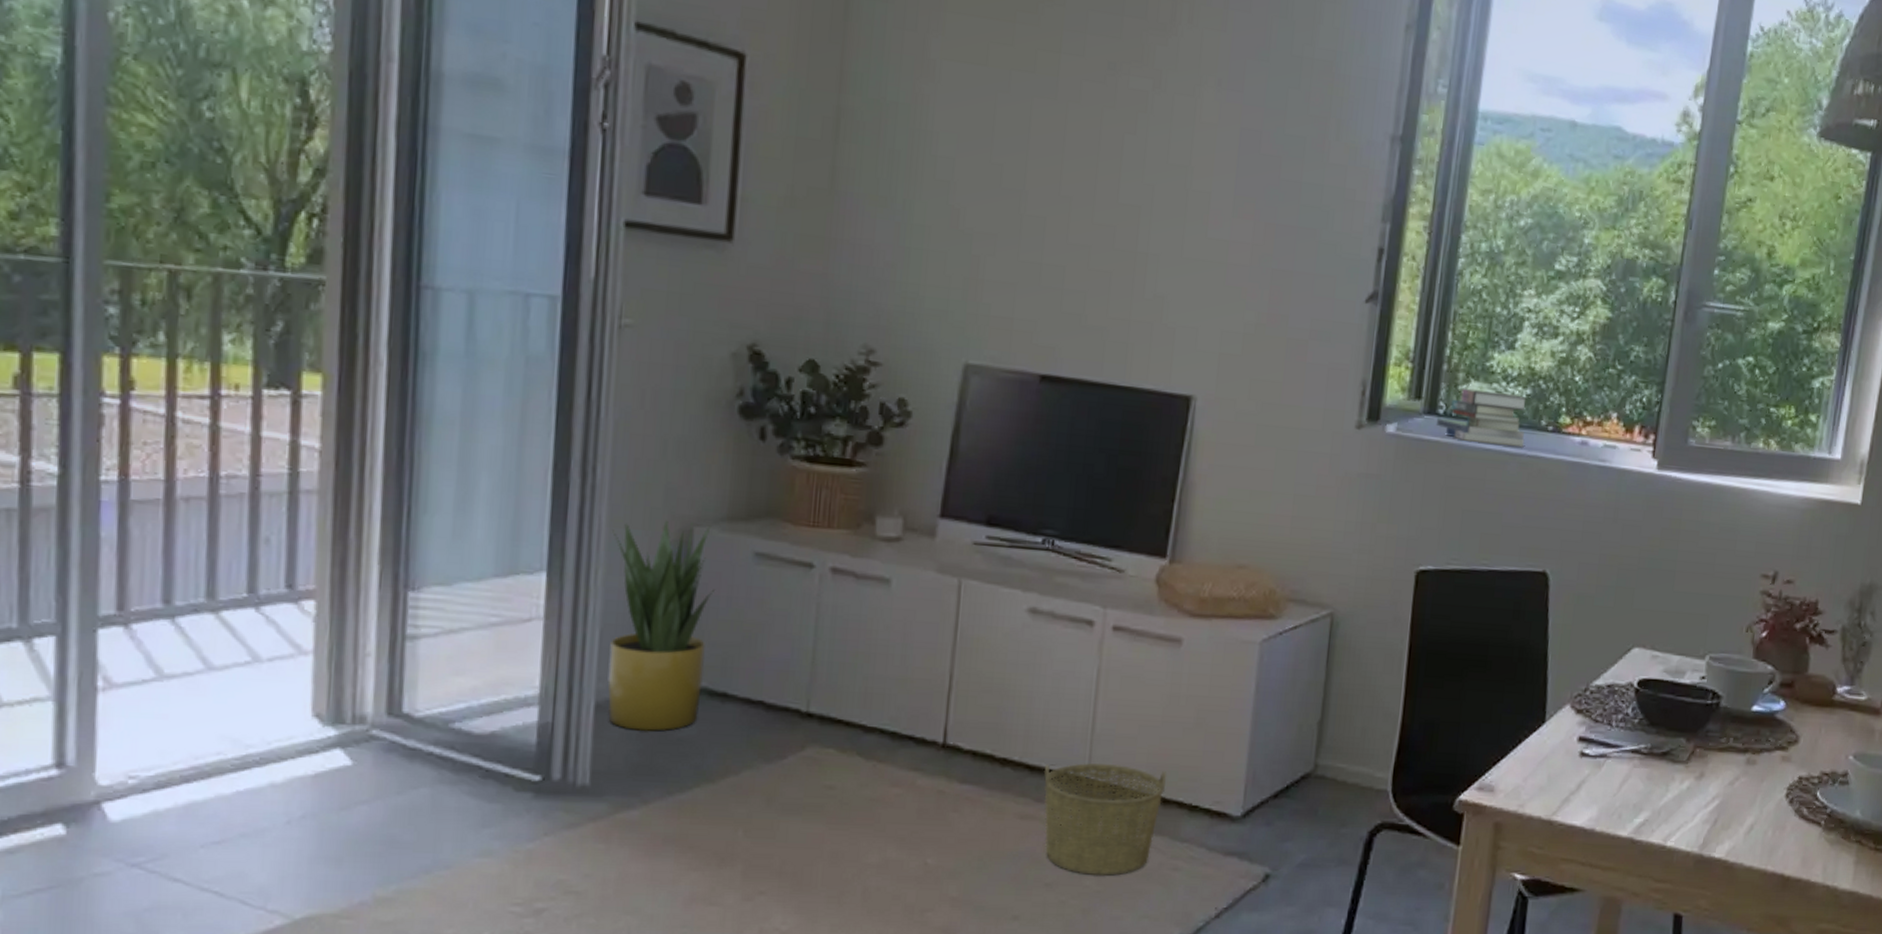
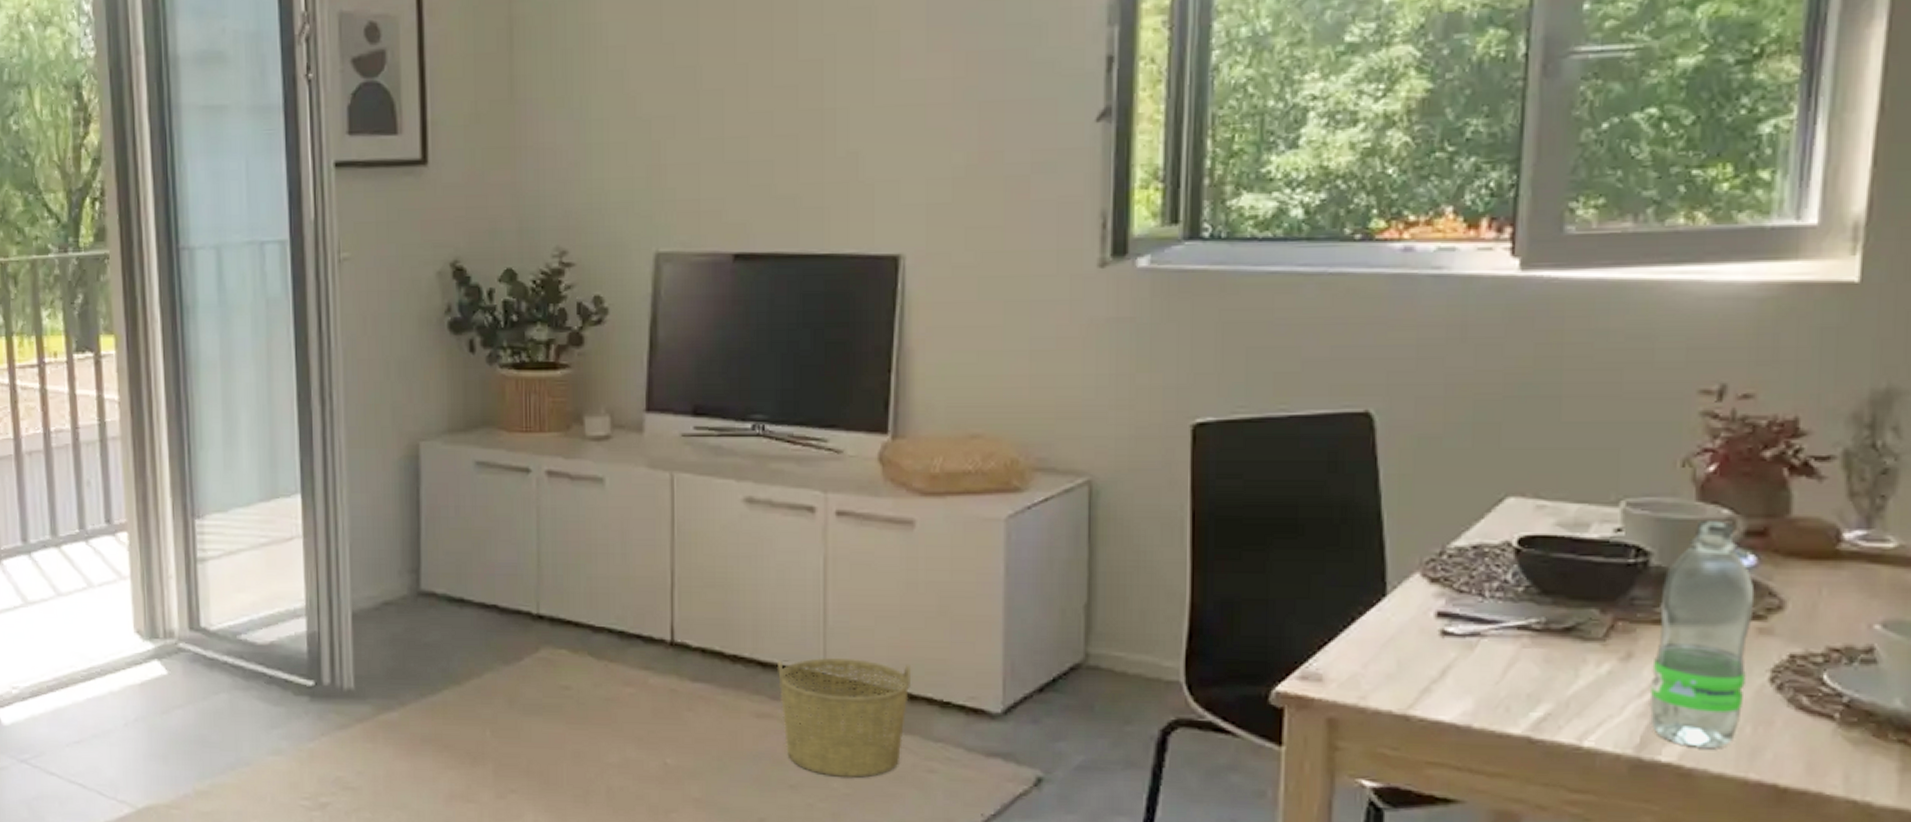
planter: present [607,520,716,732] -> none [351,437,444,638]
books: present [1436,388,1527,448] -> none [1201,201,1323,266]
bottle: none [1710,674,1783,847] -> present [1649,521,1755,748]

